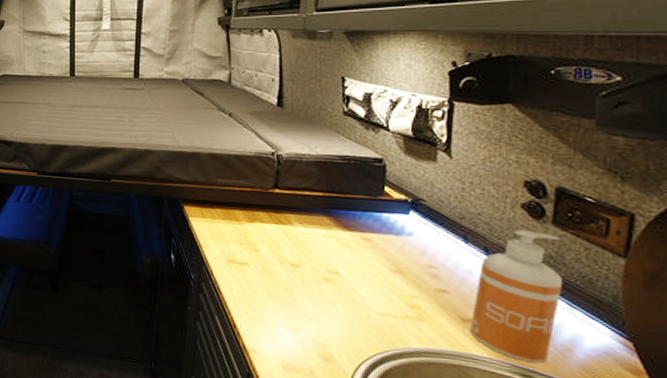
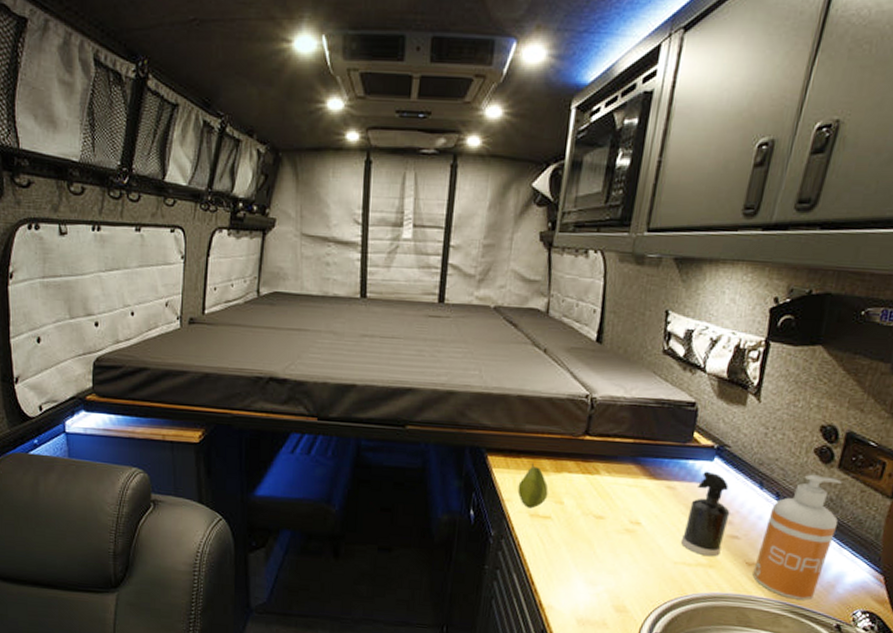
fruit: none [214,213,243,255] -> present [517,463,549,509]
spray bottle: none [385,224,435,311] -> present [681,471,730,557]

